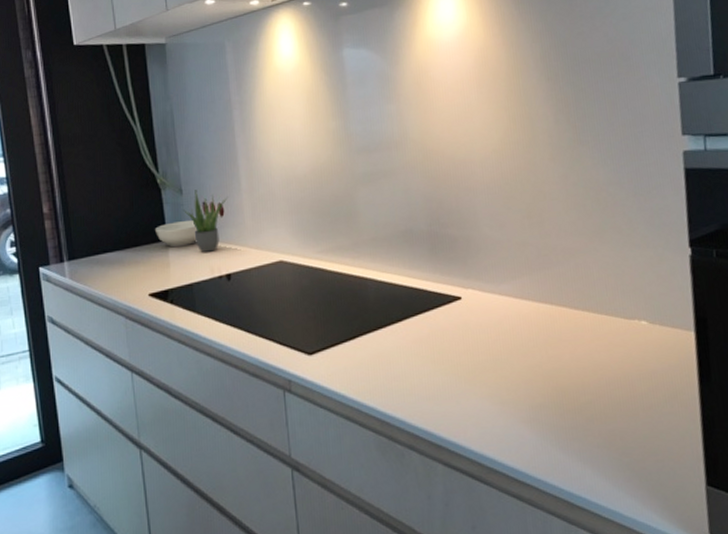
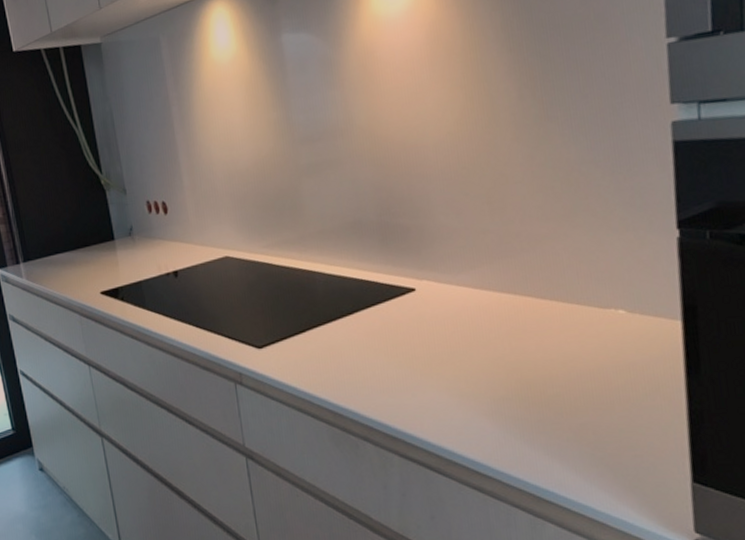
bowl: present [154,221,198,248] -> none [101,220,143,247]
potted plant: present [182,190,228,252] -> none [127,189,171,251]

